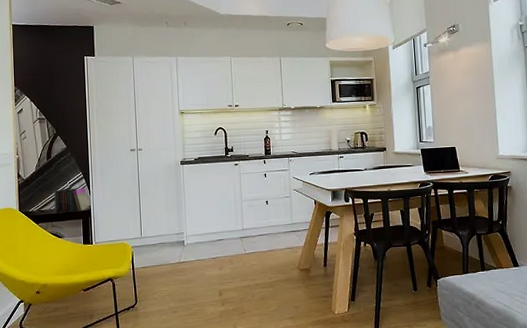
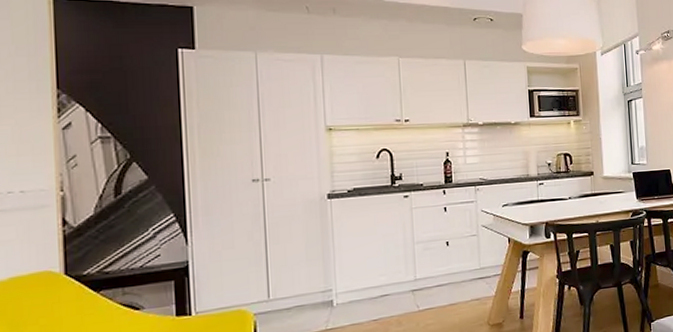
books: present [54,187,90,213] -> none [126,235,187,275]

